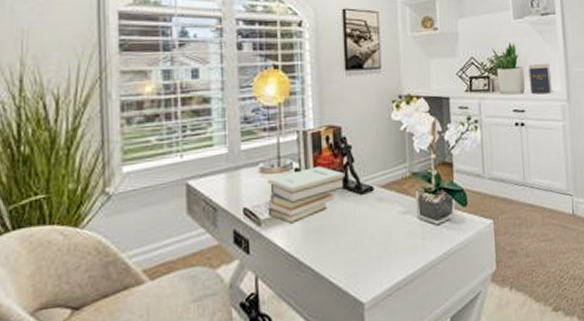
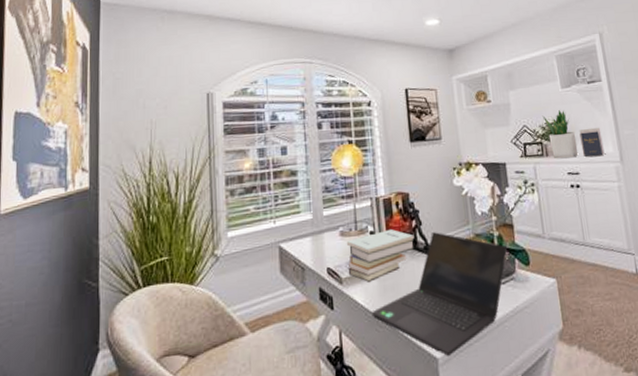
laptop: none [293,170,445,301] -> present [371,232,508,356]

